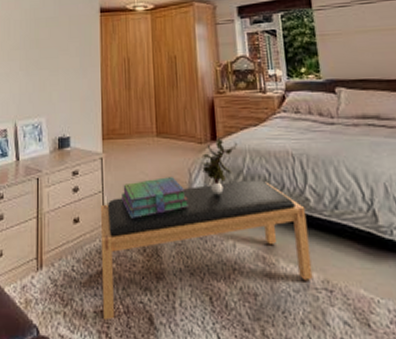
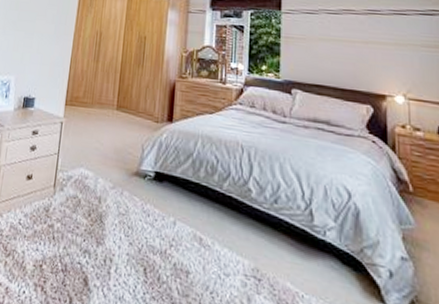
bench: present [100,180,313,321] -> none [42,161,247,275]
stack of books: present [122,177,188,218] -> none [75,149,137,184]
potted plant: present [201,137,238,195] -> none [155,119,193,173]

